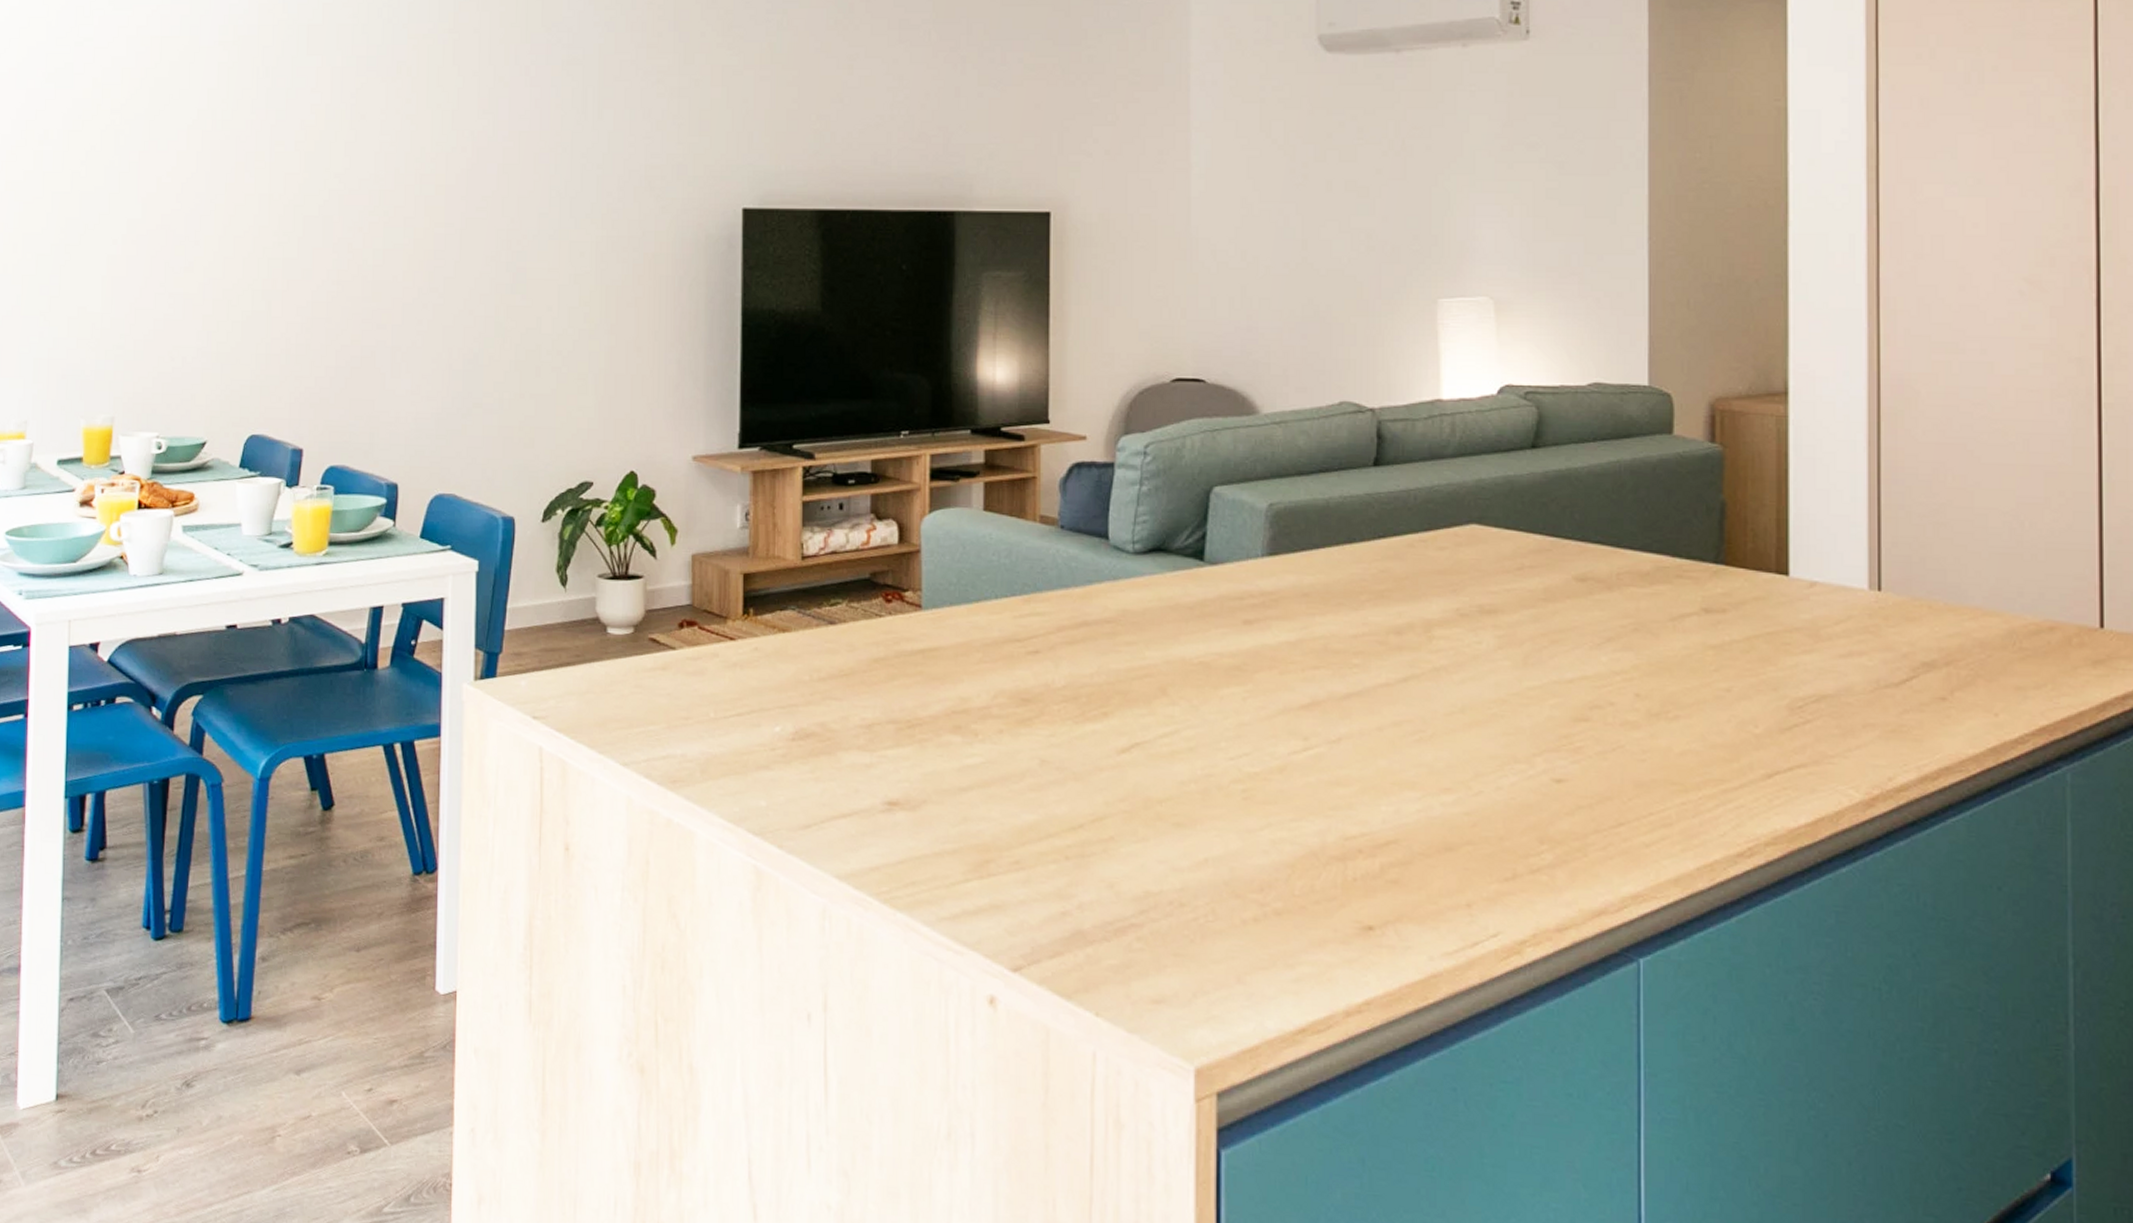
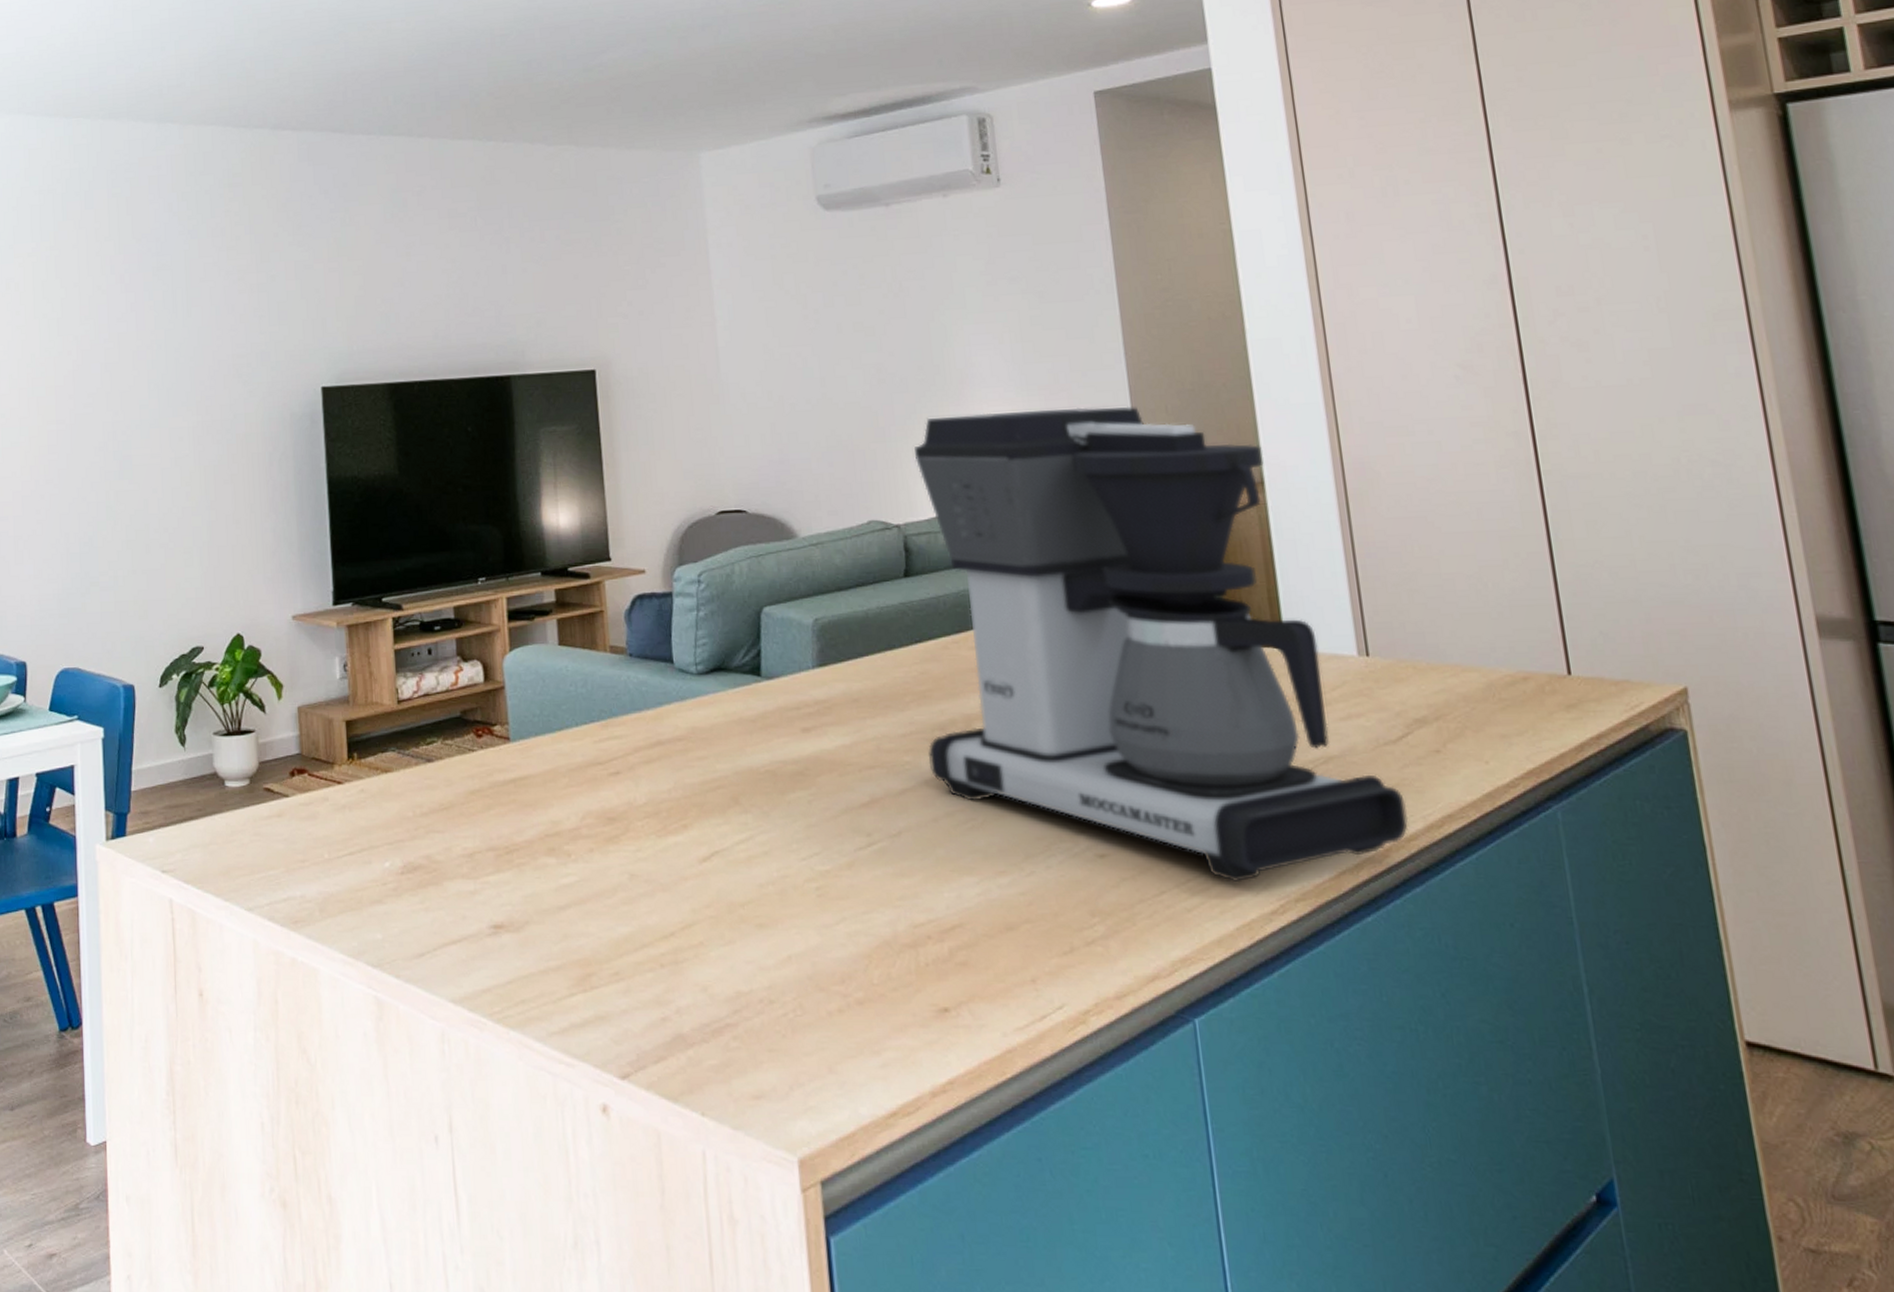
coffee maker: none [1381,293,1900,821] -> present [914,406,1409,883]

